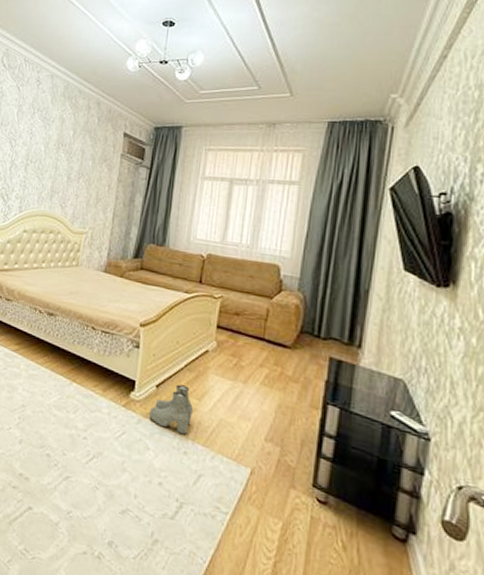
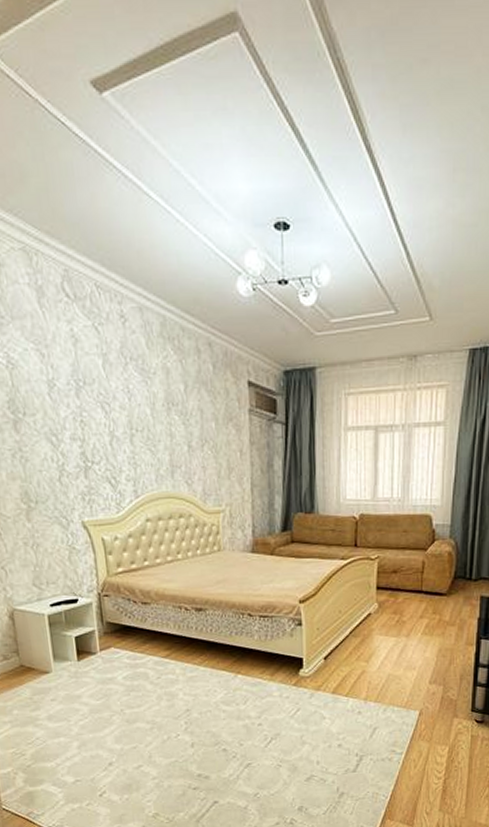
boots: present [149,384,194,435] -> none [321,651,363,697]

